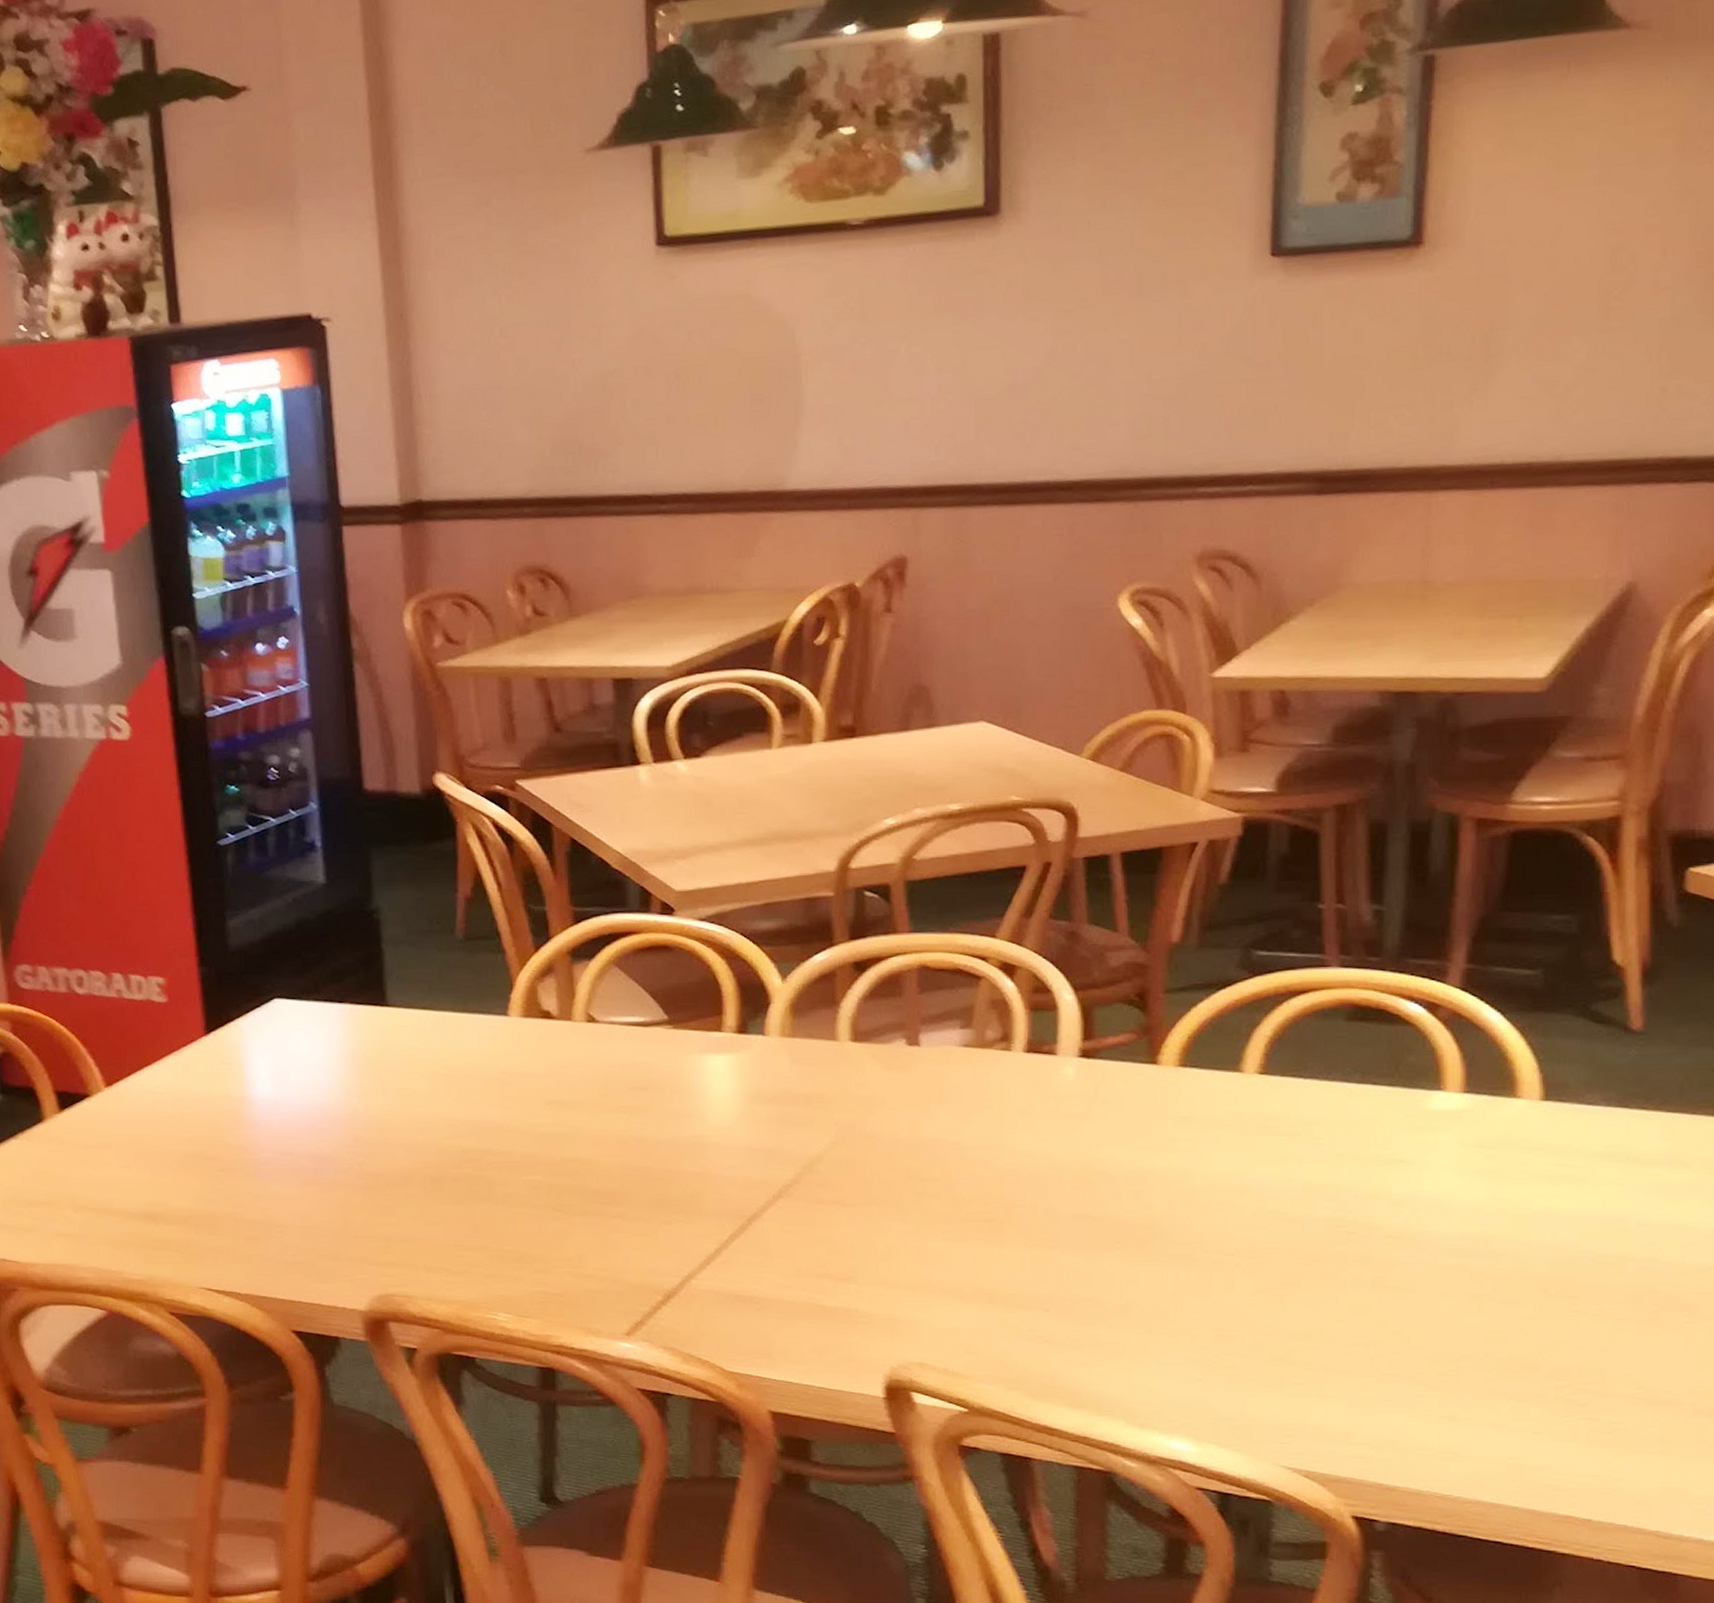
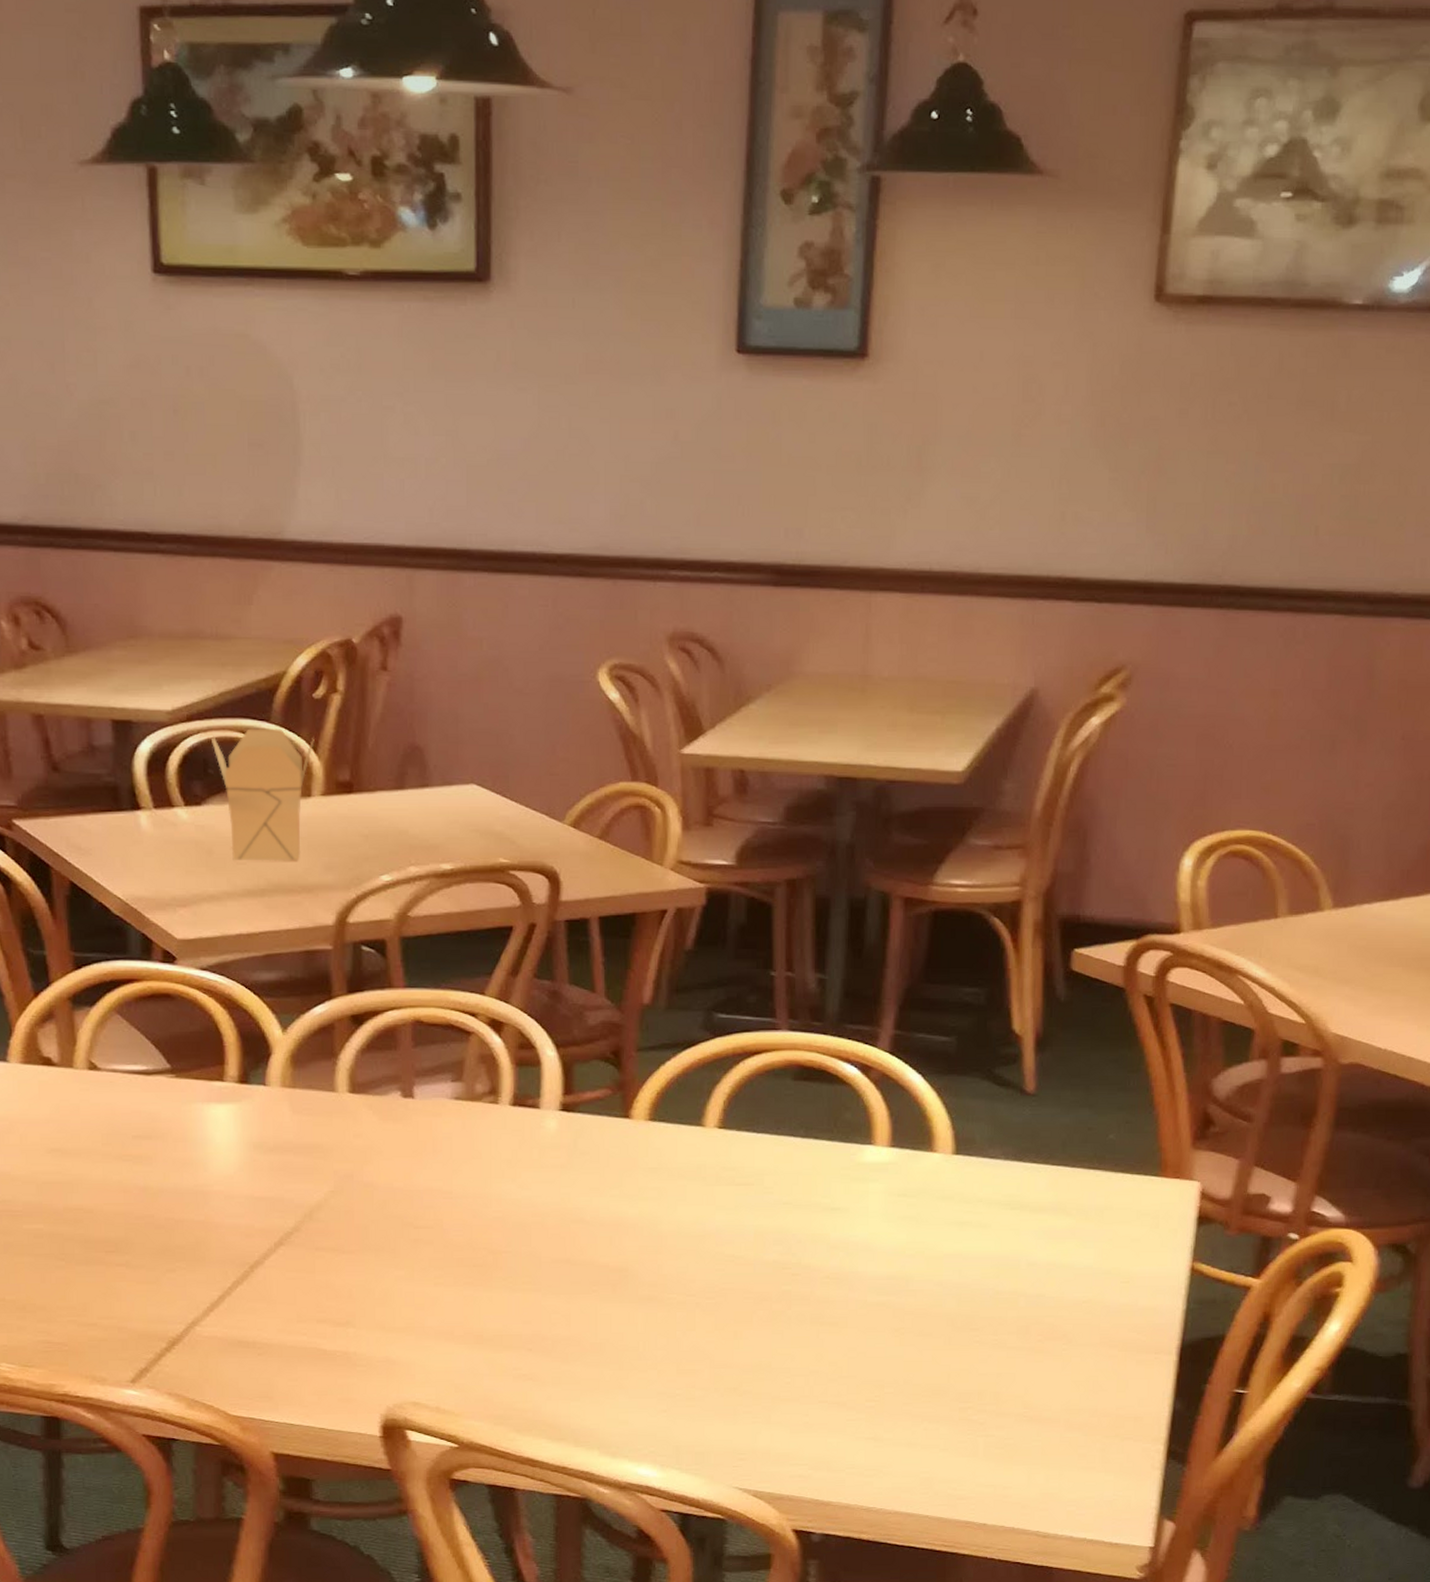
takeout container: none [711,677,816,810] -> present [212,728,315,861]

